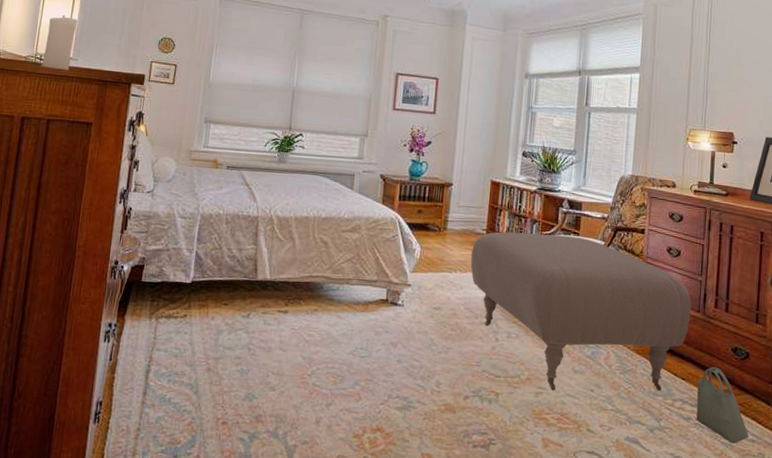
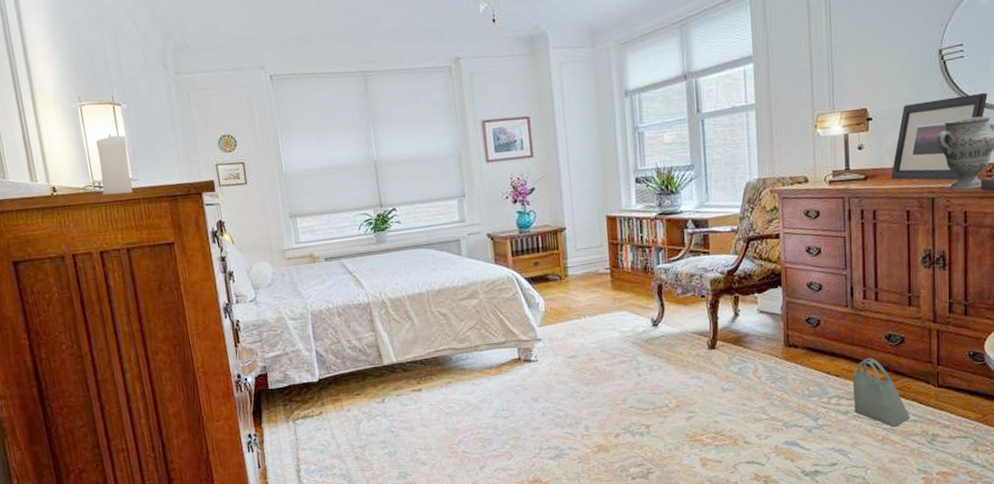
ottoman: present [470,232,691,391] -> none [598,256,839,412]

